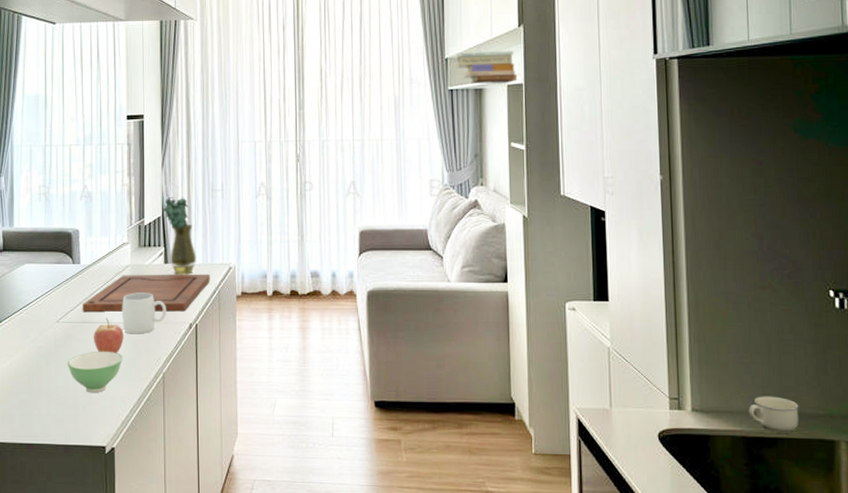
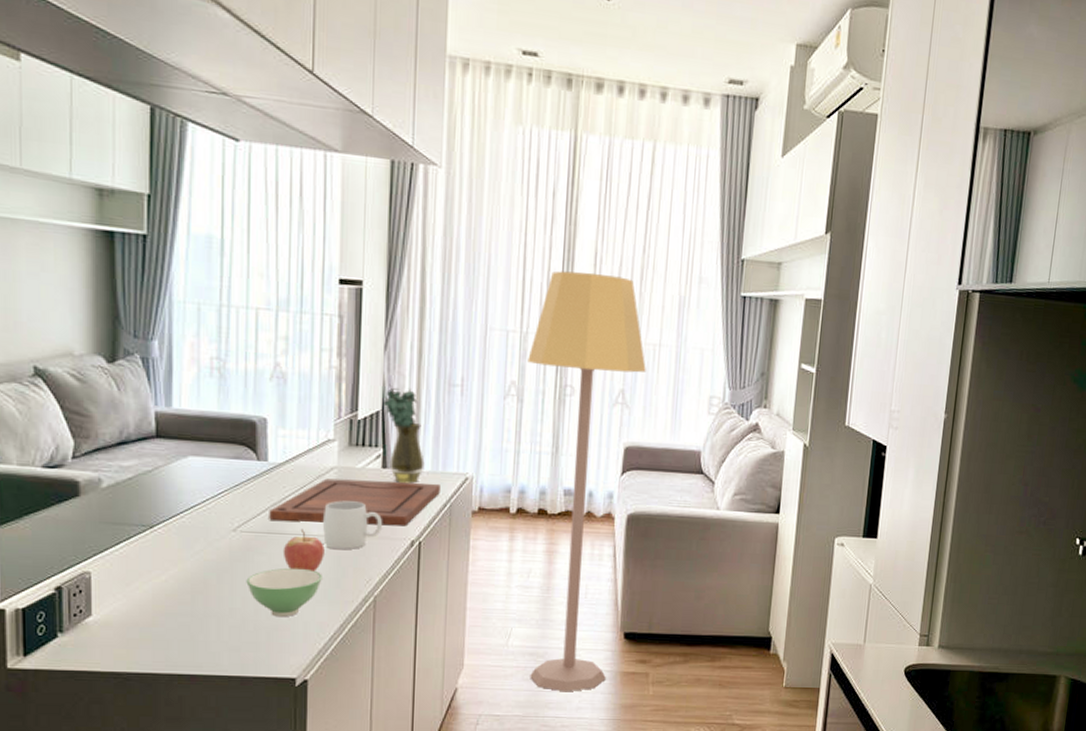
lamp: none [273,86,372,459] -> present [528,271,646,692]
books: present [454,51,518,84] -> none [751,254,817,297]
cup: present [748,396,800,434] -> none [987,634,1032,670]

